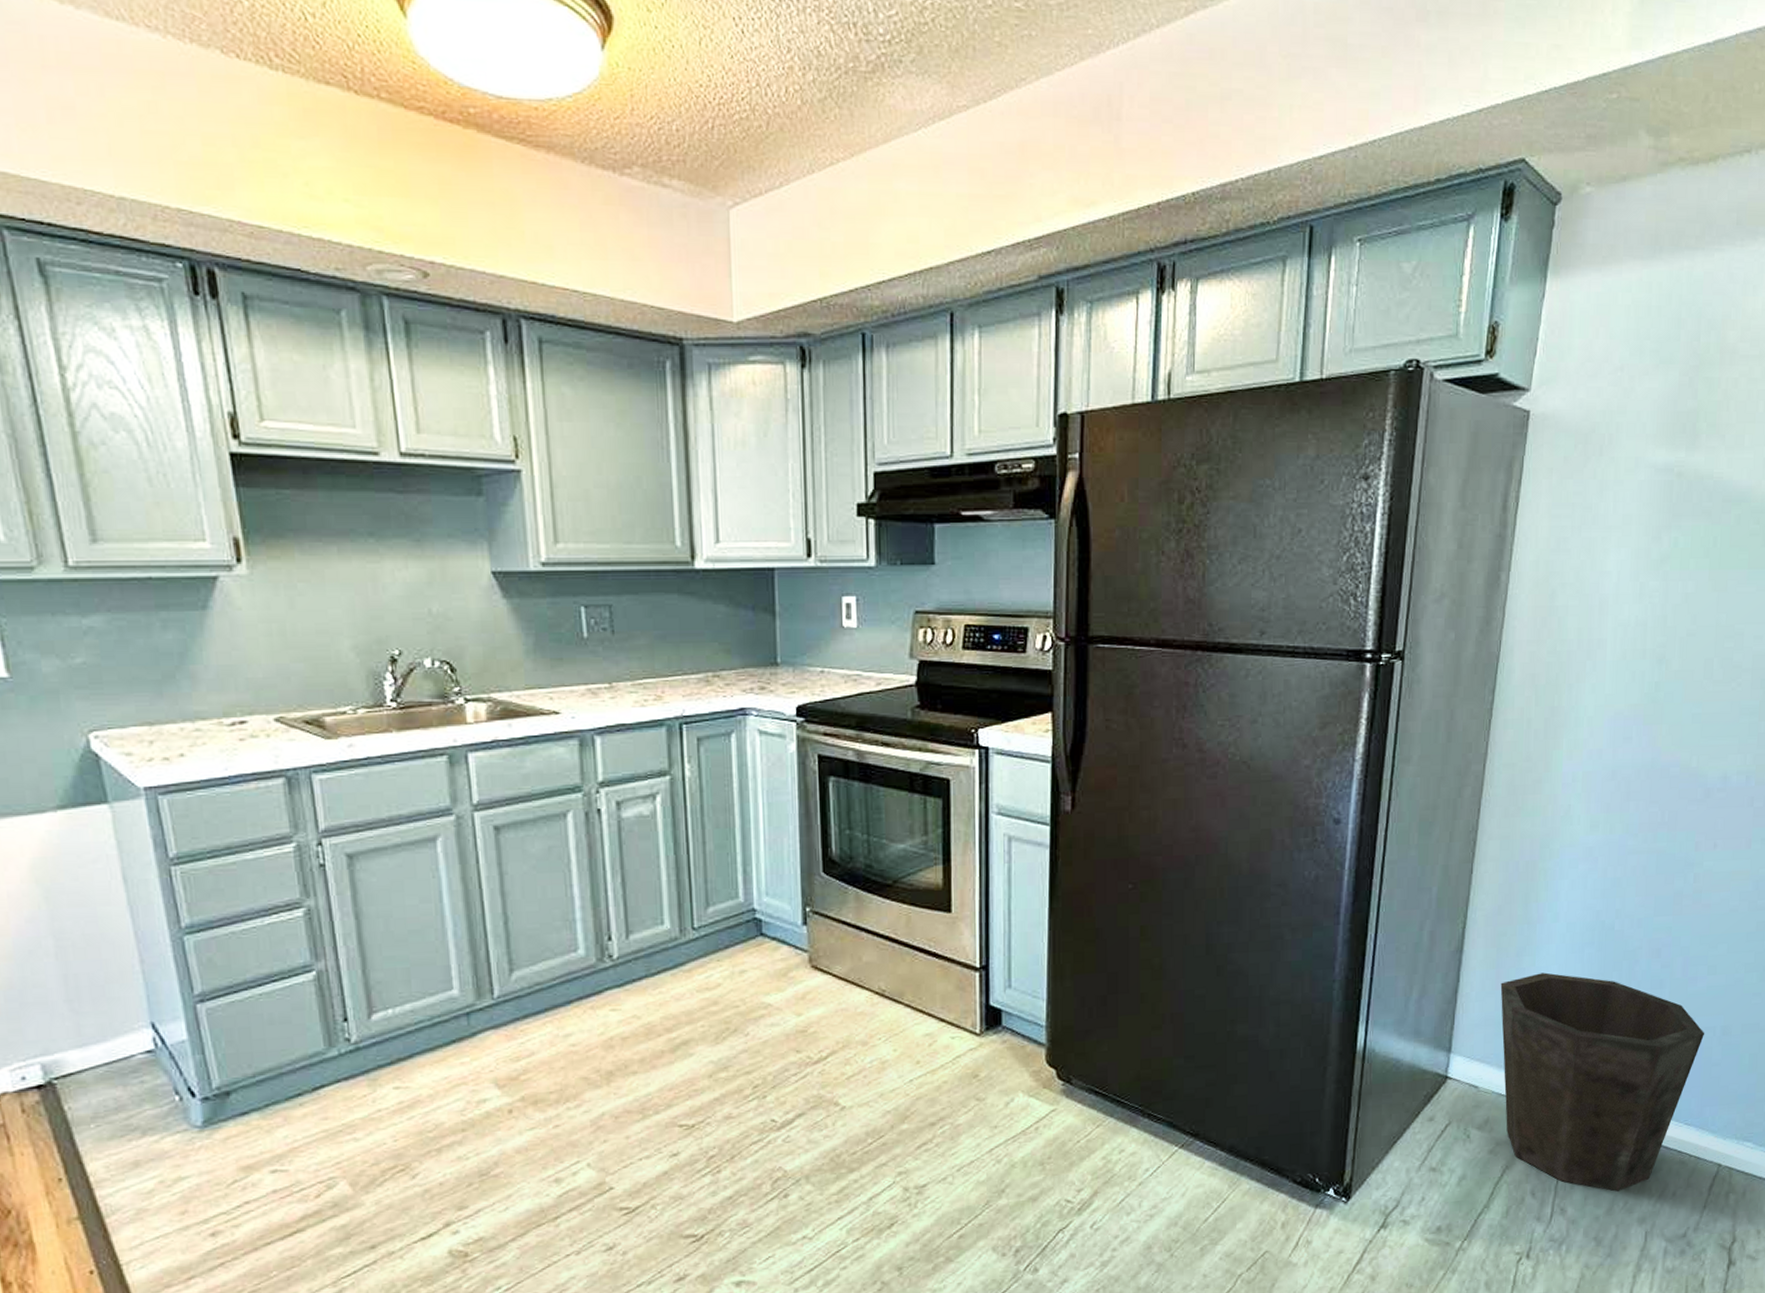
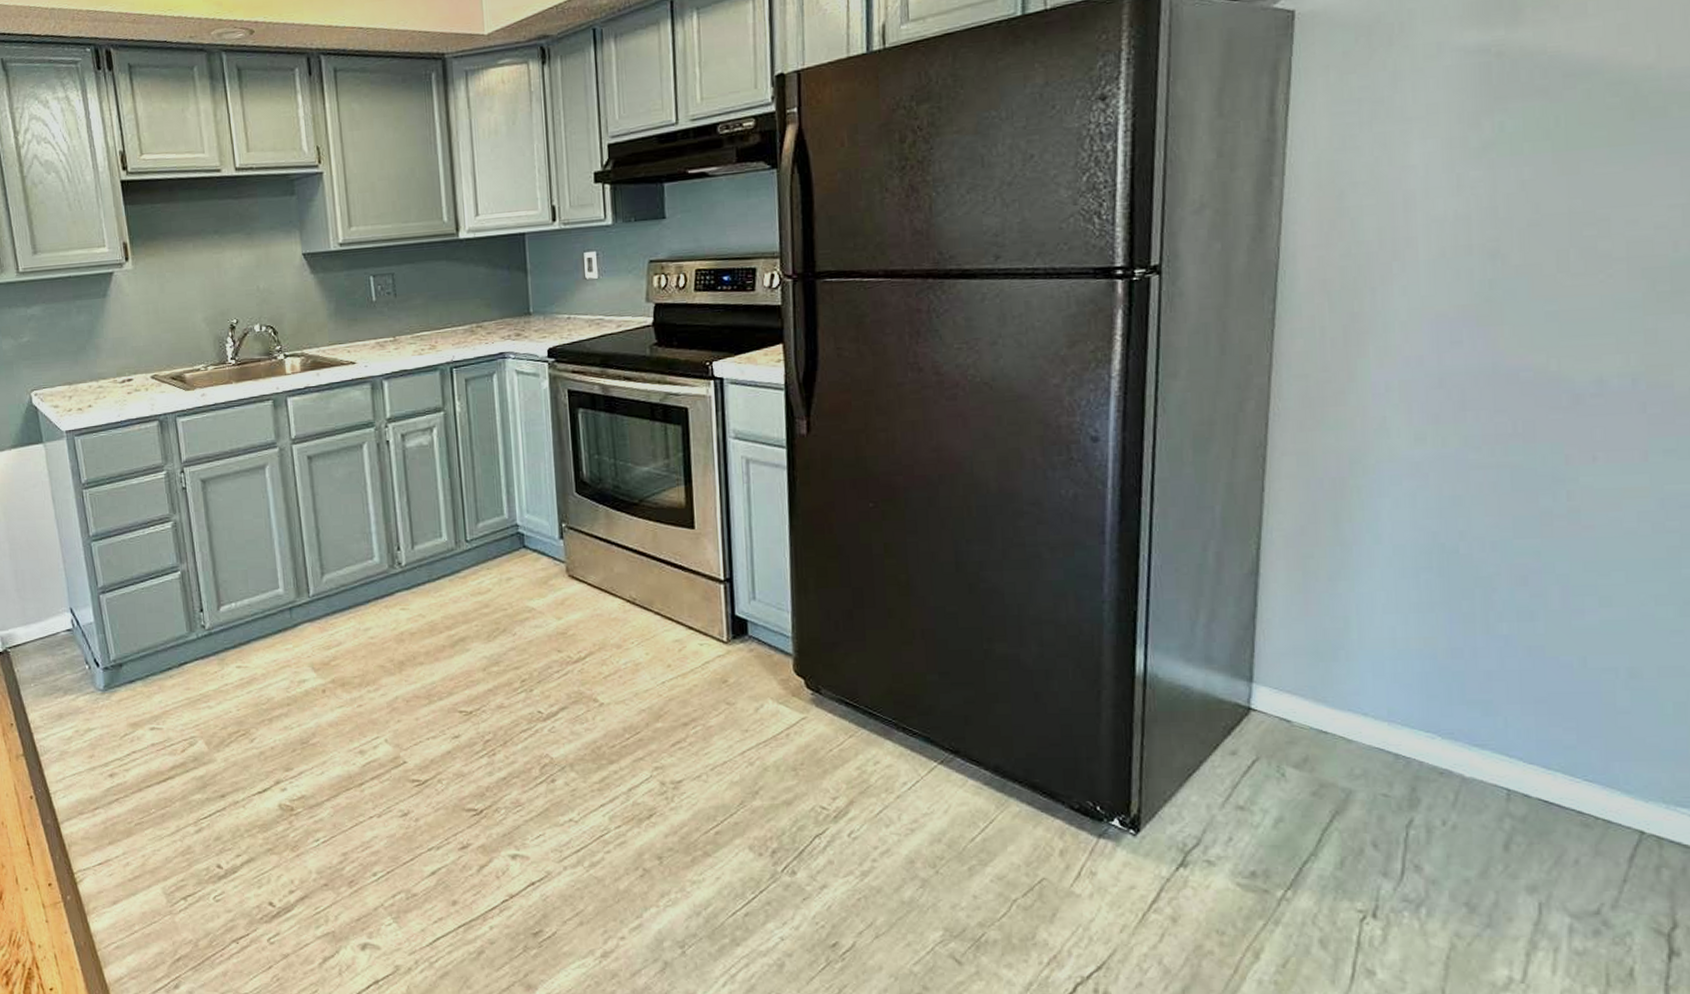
waste bin: present [1500,972,1705,1192] -> none [1310,599,1603,852]

